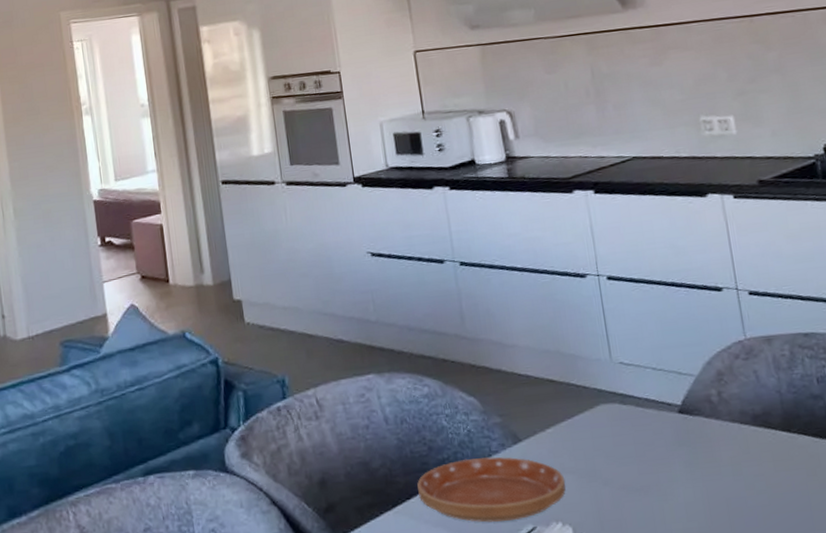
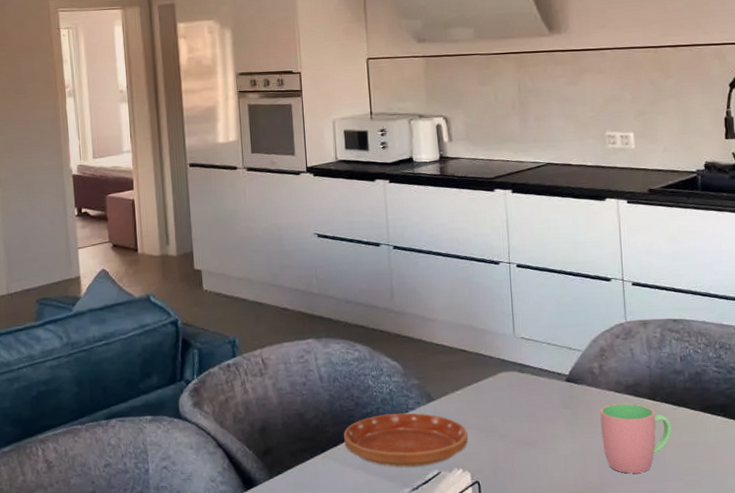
cup: none [724,436,816,523] -> present [600,403,672,474]

